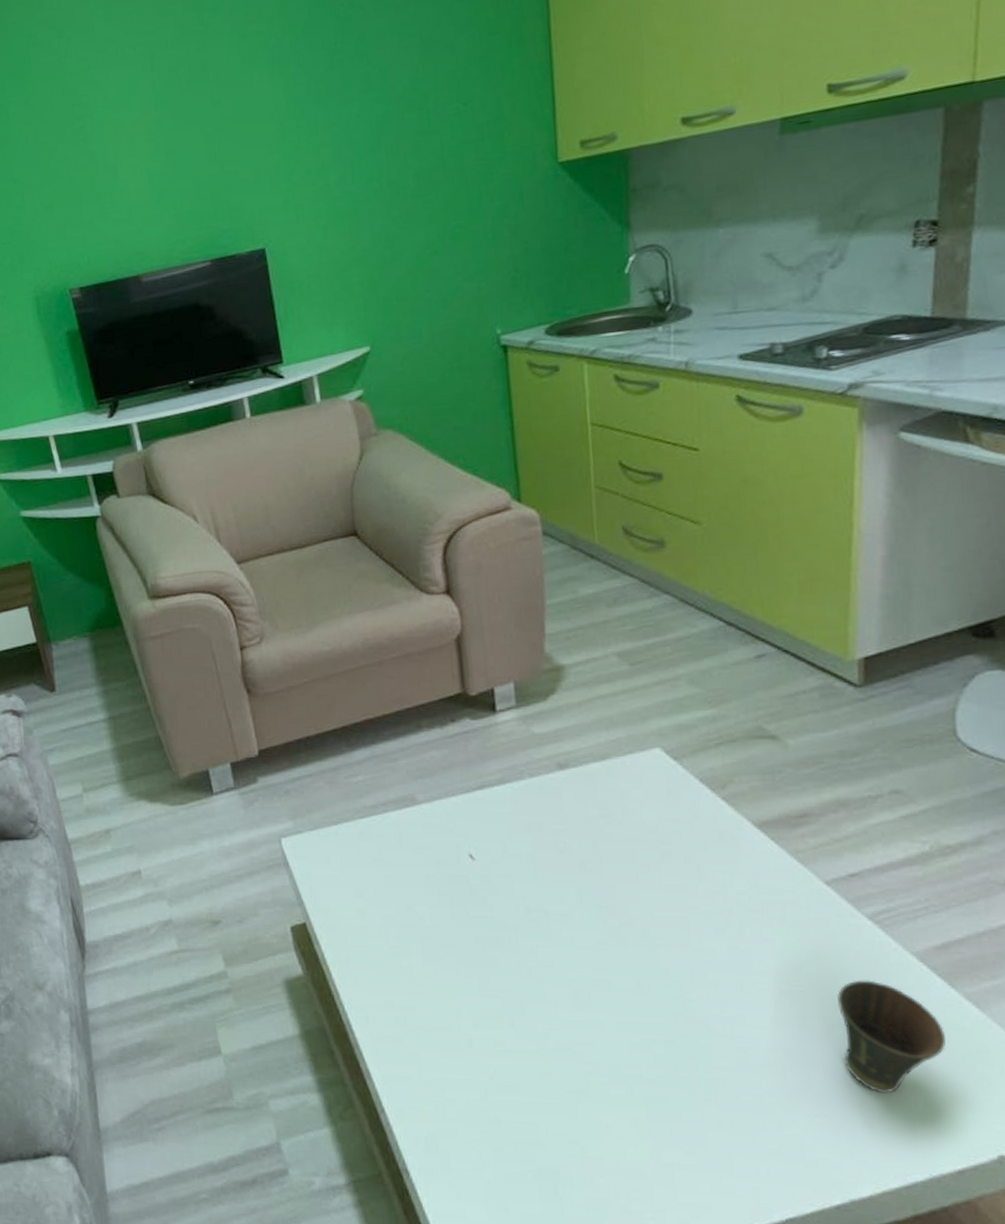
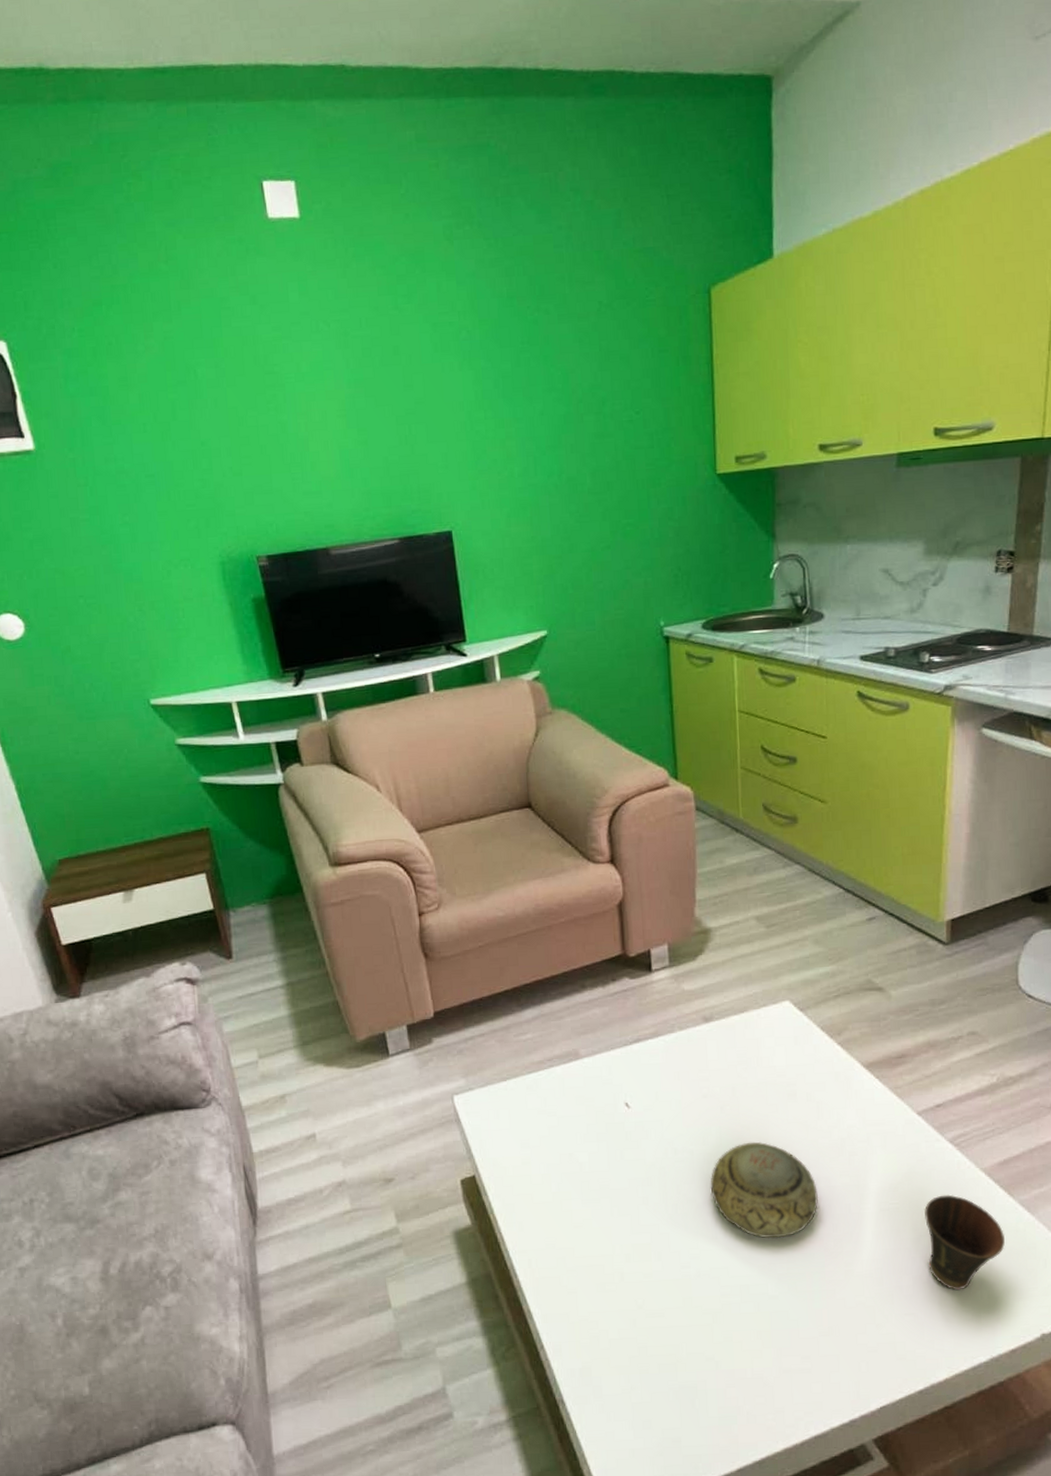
bowl: none [570,904,702,1015] -> present [710,1141,819,1239]

